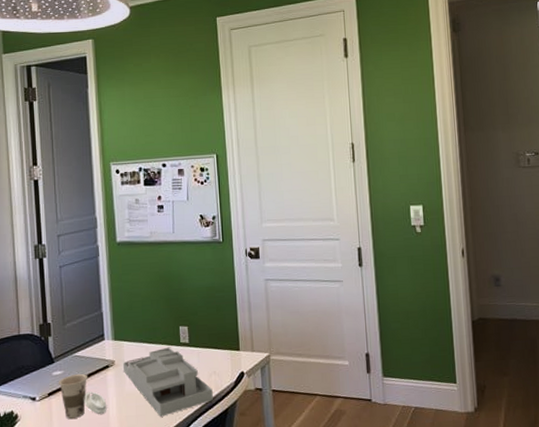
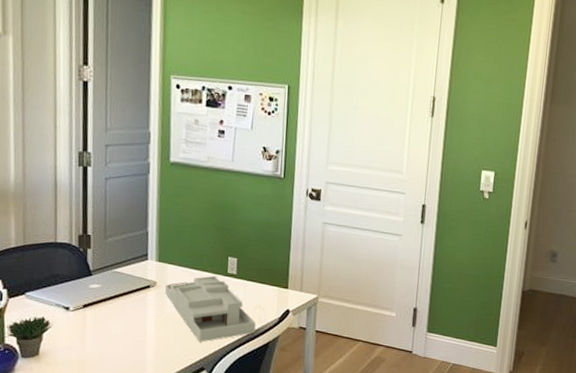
cup: present [58,373,107,419] -> none [94,289,145,333]

